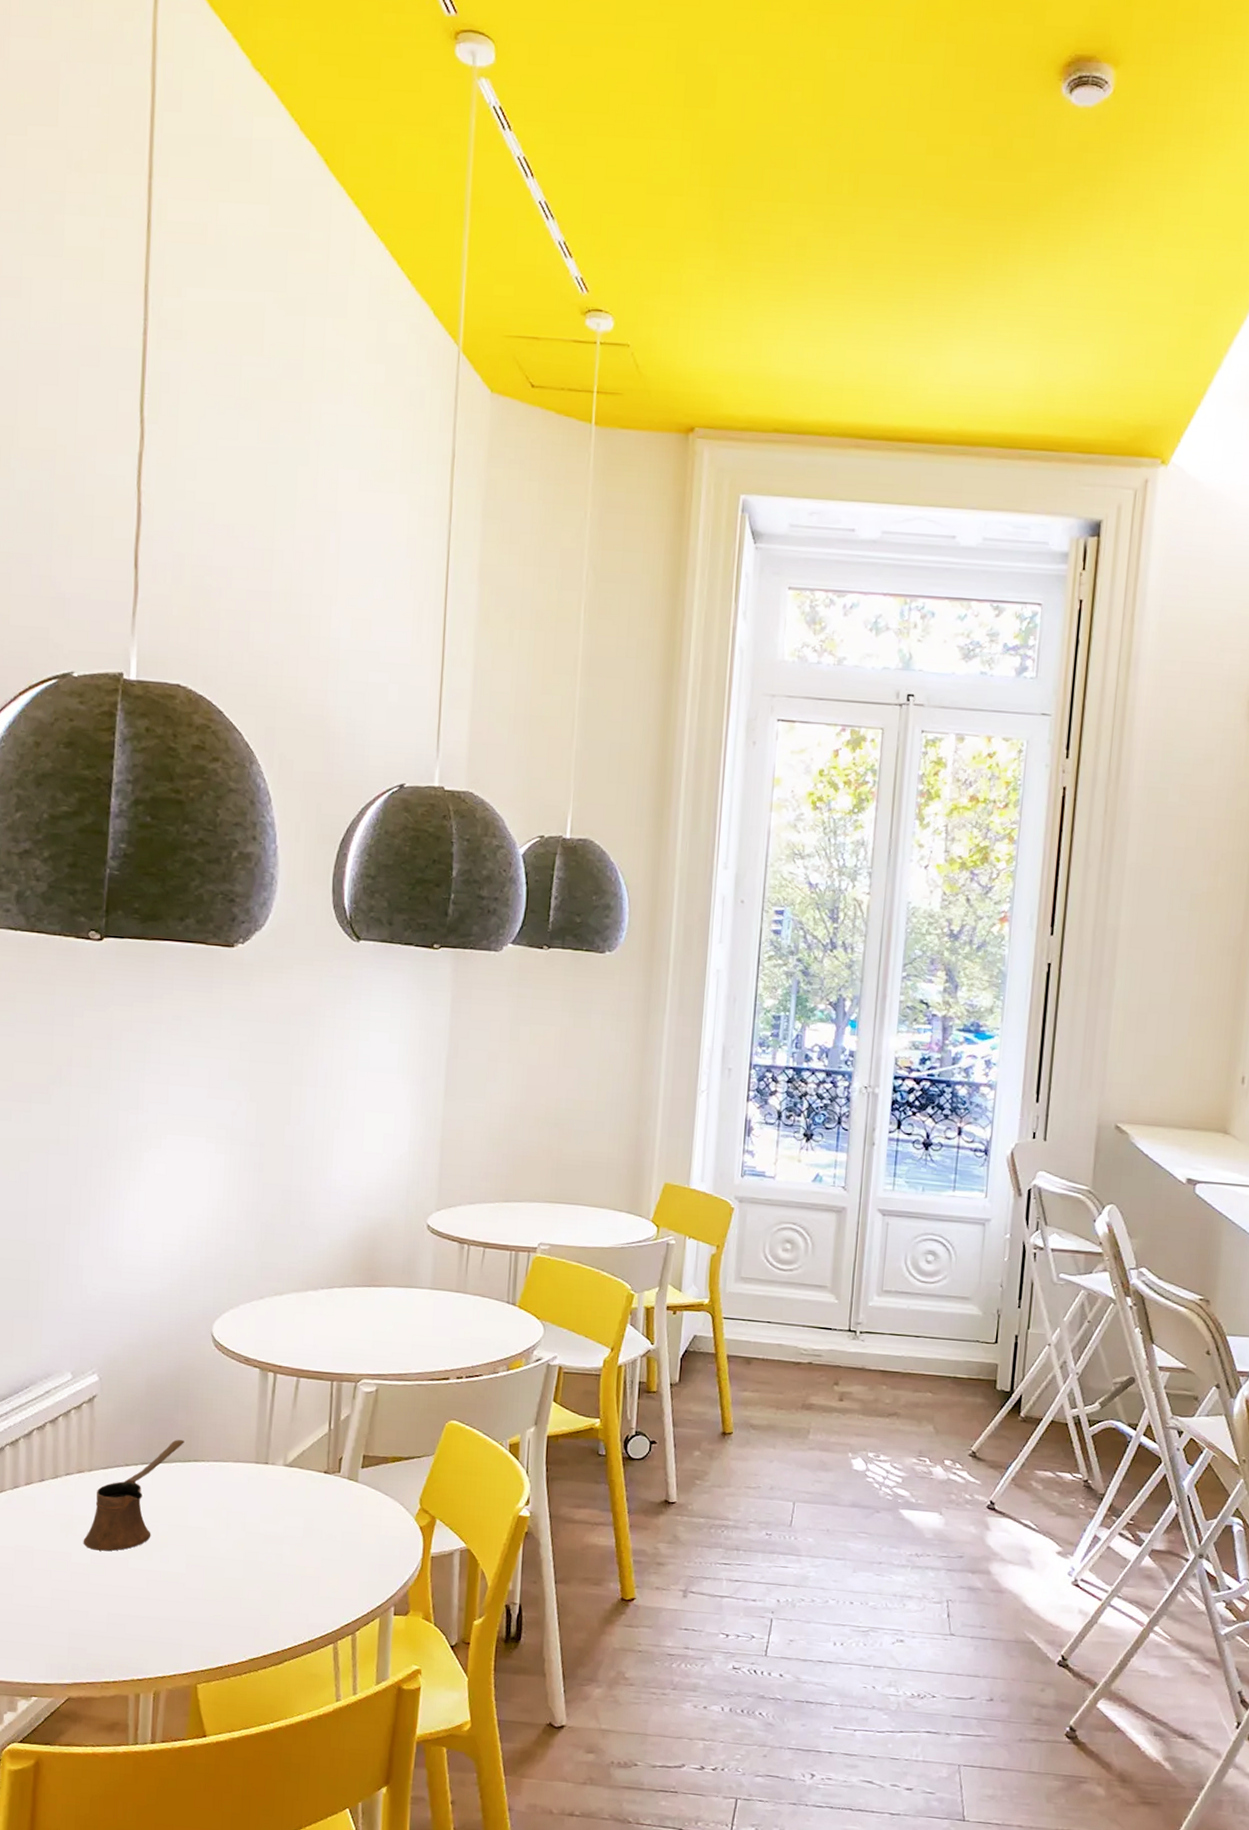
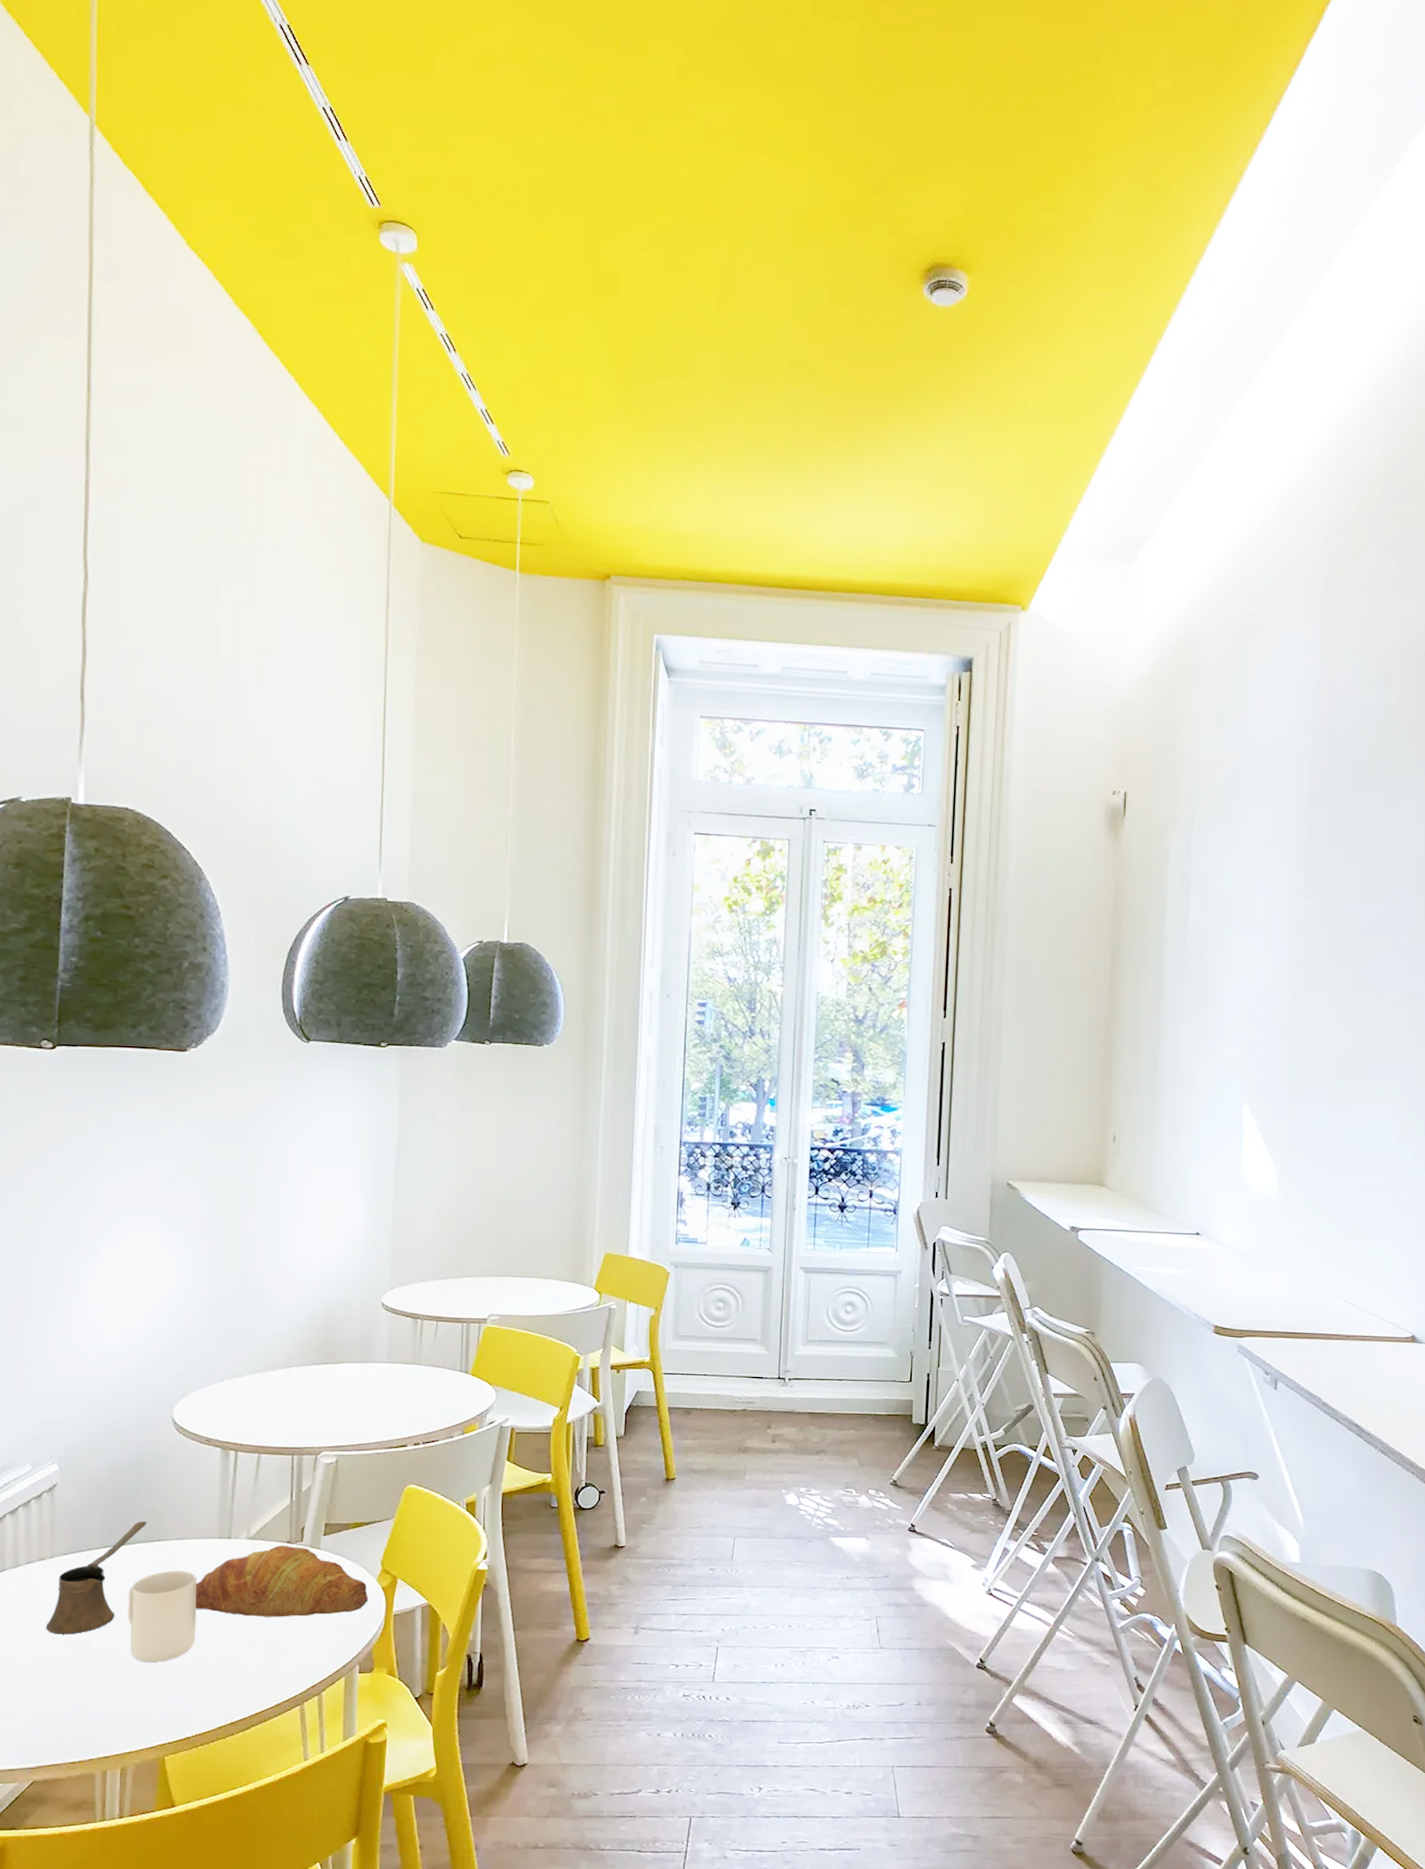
cup: none [163,1493,233,1587] -> present [127,1571,197,1662]
pastry: none [231,1474,405,1551] -> present [195,1545,368,1617]

